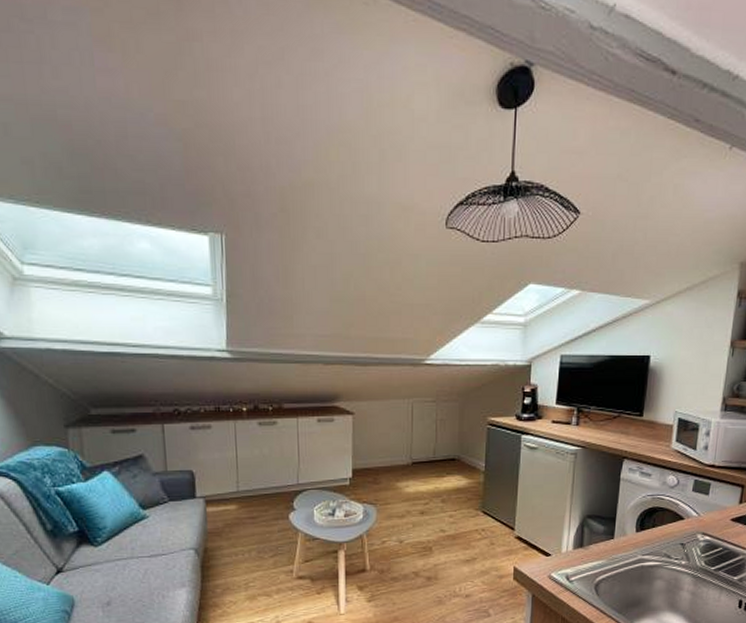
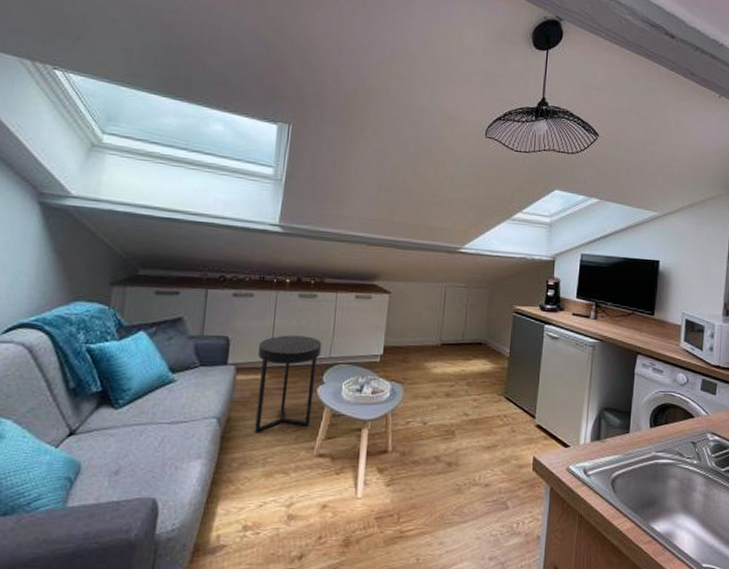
side table: none [224,464,289,561] -> present [254,335,322,434]

